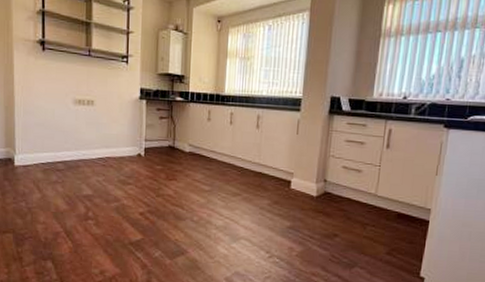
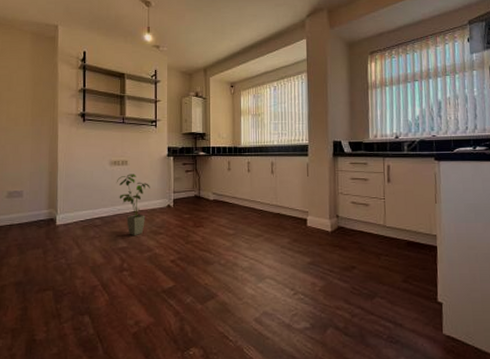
house plant: none [80,115,119,184] -> present [116,174,150,235]

